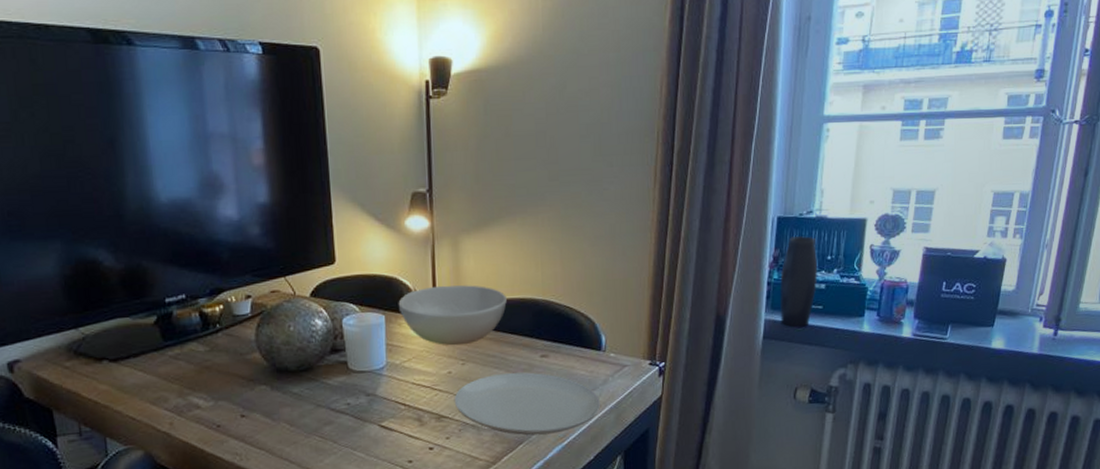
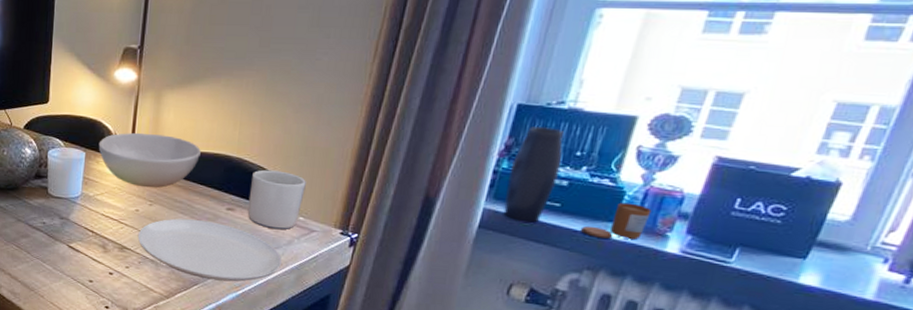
mug: none [559,308,612,371] -> present [247,169,306,230]
candle: none [840,297,888,333] -> present [580,202,652,239]

